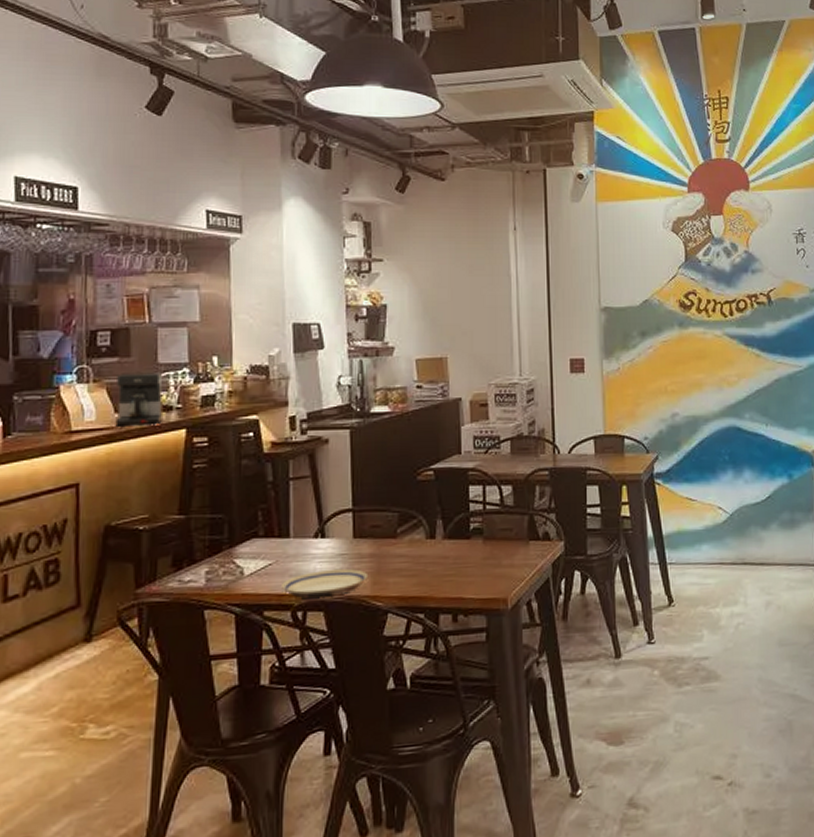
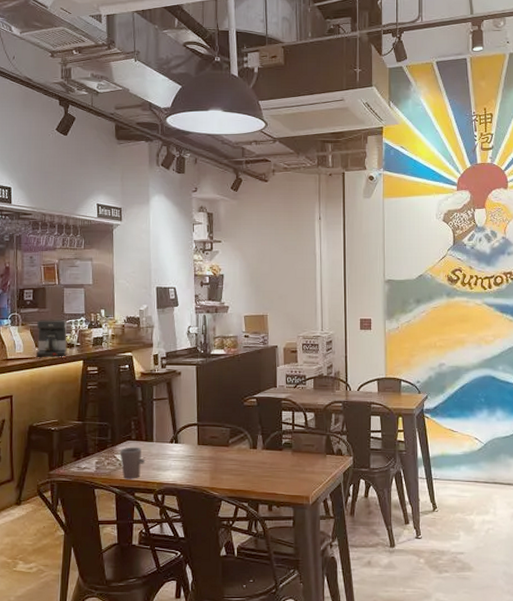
cup: none [241,546,279,591] -> present [119,447,146,478]
plate: present [282,568,369,599] -> none [148,466,208,487]

